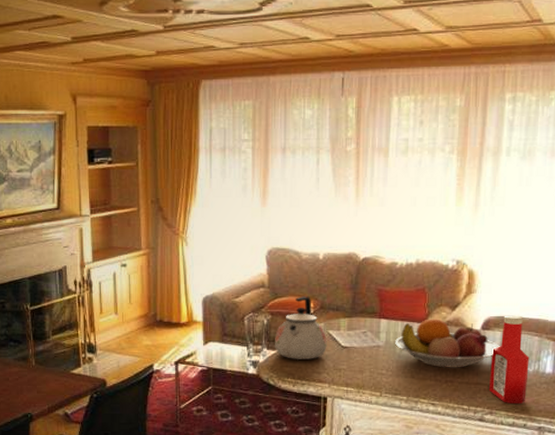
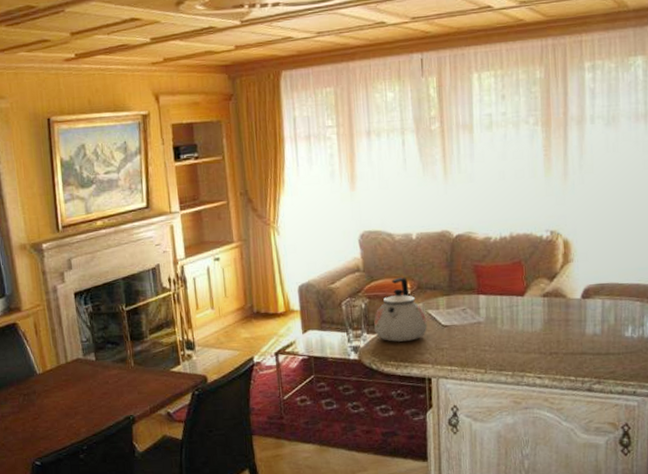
fruit bowl: present [395,319,499,368] -> none [496,291,600,340]
ketchup bottle: present [488,315,530,405] -> none [594,281,634,372]

